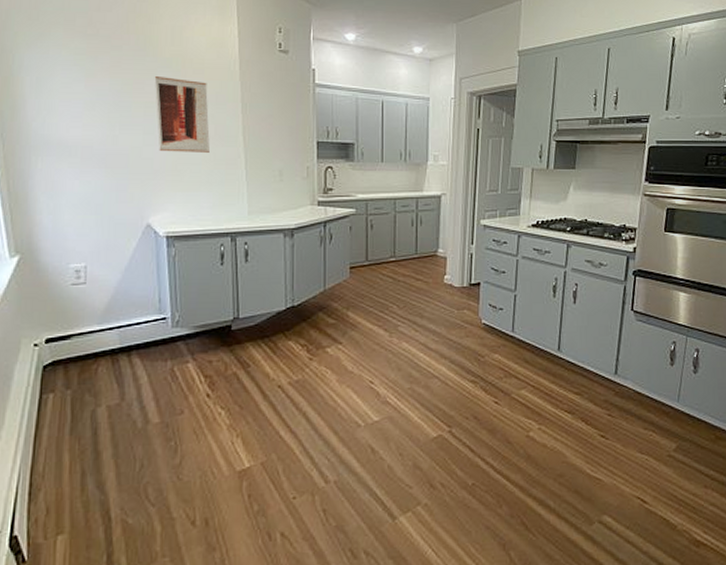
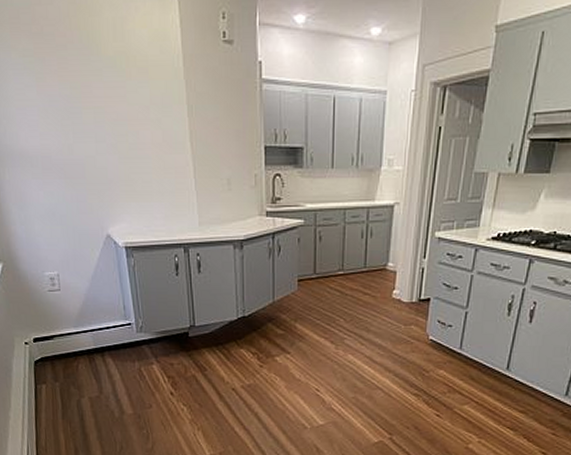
wall art: present [154,76,210,153] -> none [100,78,159,161]

